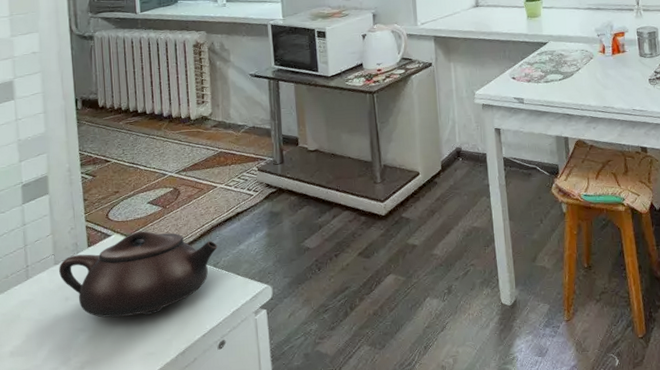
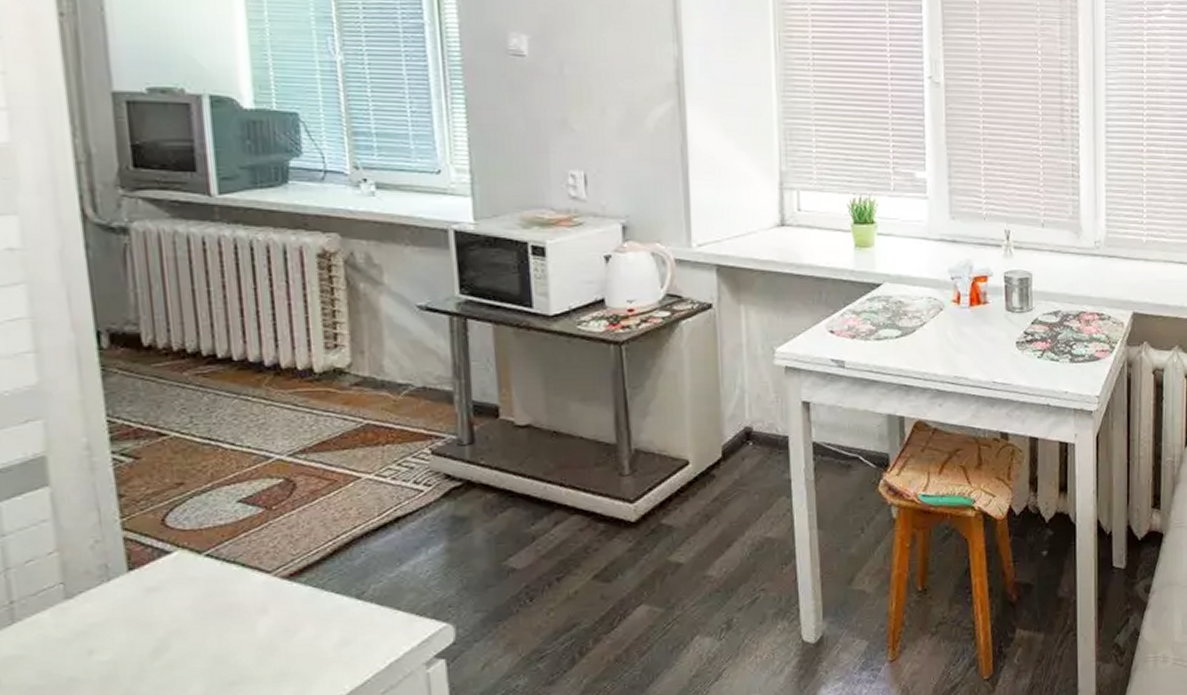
teapot: present [59,231,217,318] -> none [73,544,363,680]

